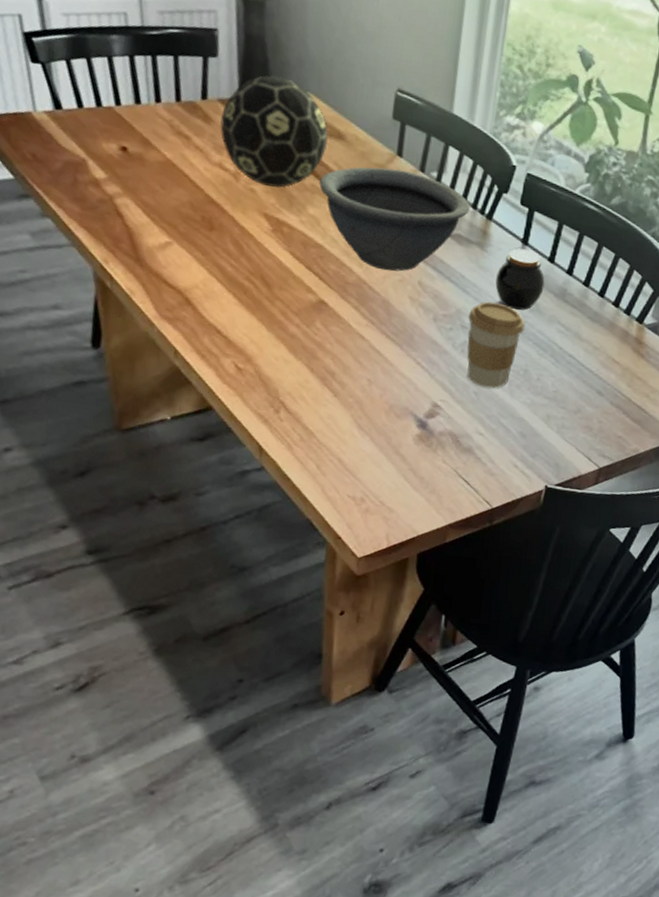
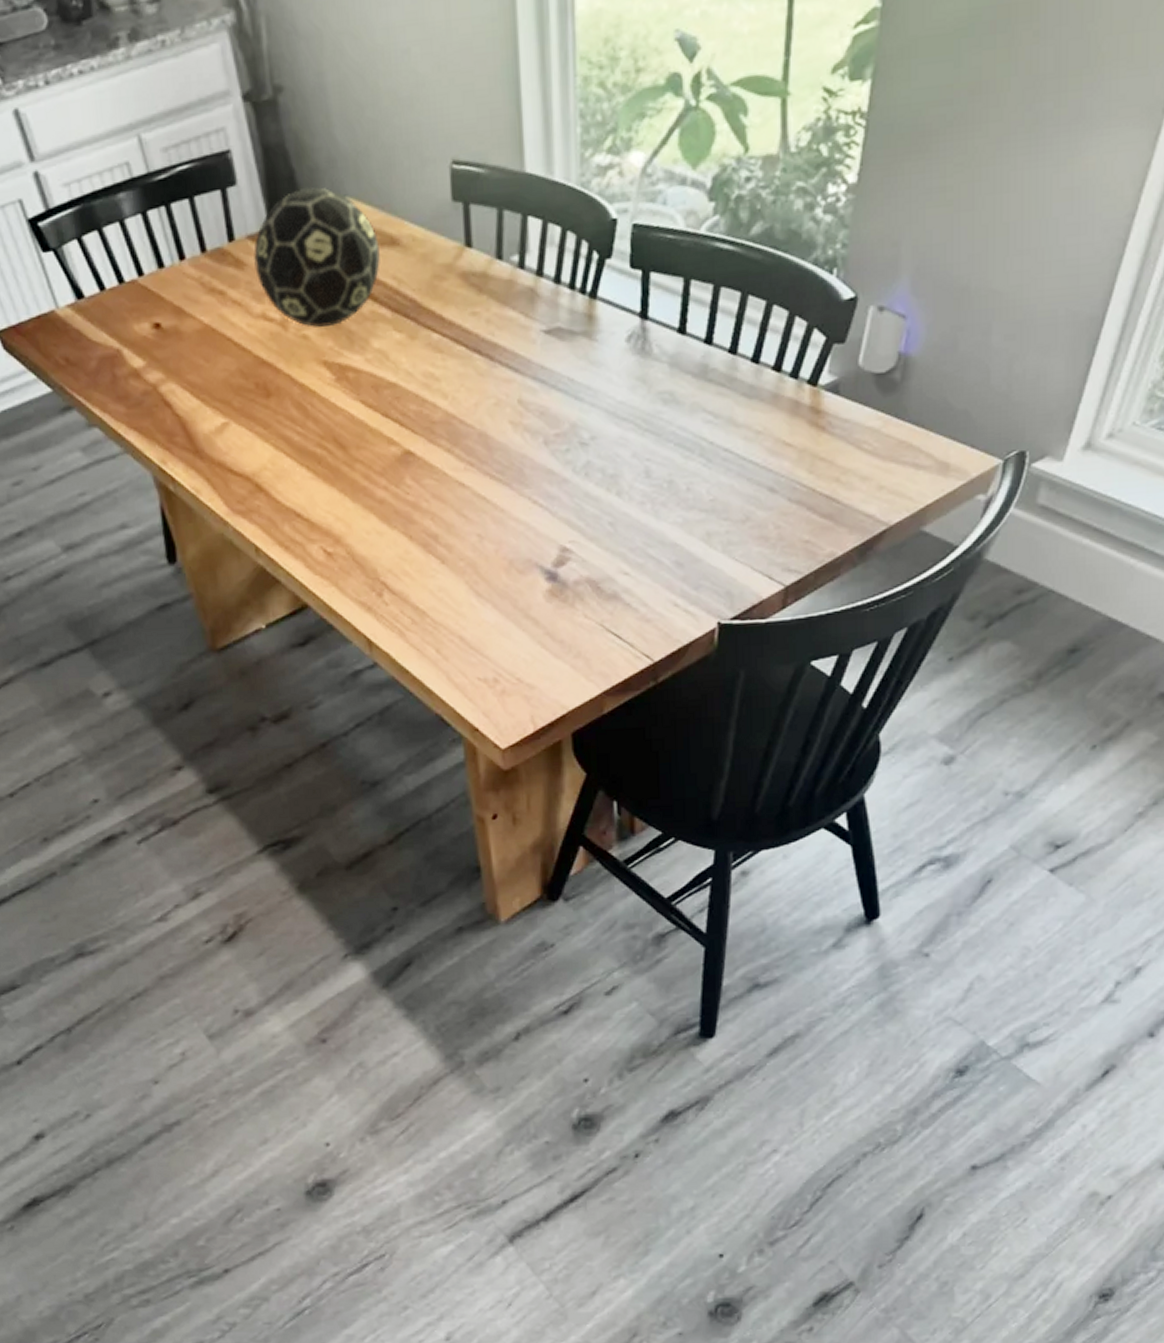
bowl: present [319,167,470,272] -> none [379,263,567,397]
coffee cup: present [467,301,525,388] -> none [587,403,660,515]
jar: present [495,248,545,311] -> none [614,324,678,407]

